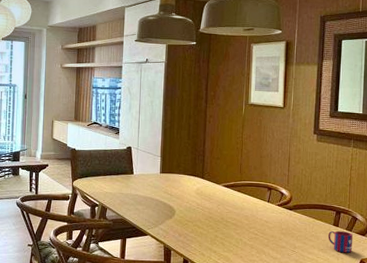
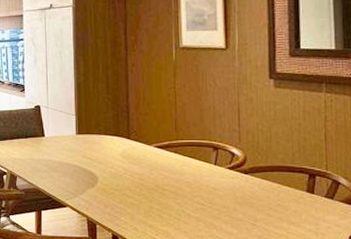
mug: present [328,230,353,253] -> none [300,198,336,227]

